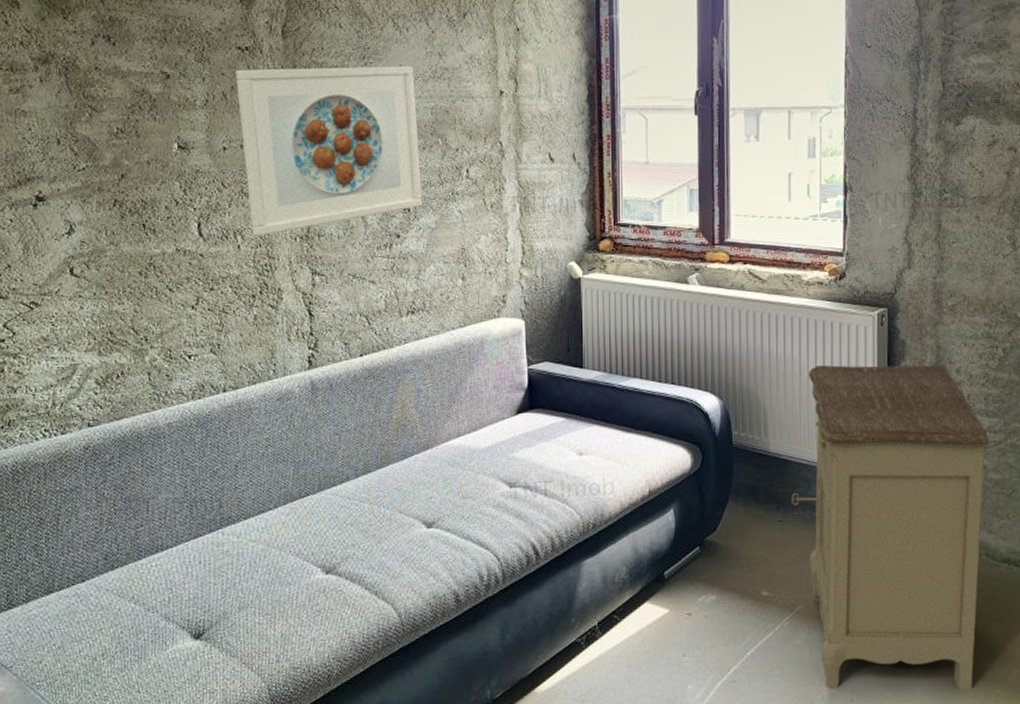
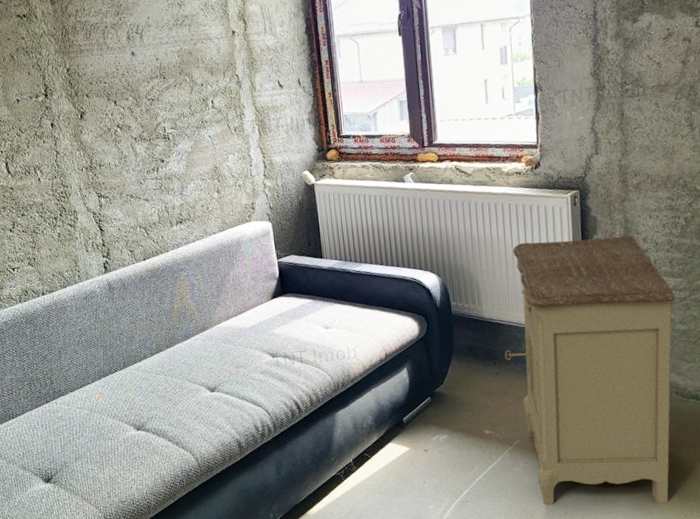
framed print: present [236,66,423,236] -> none [18,17,179,170]

